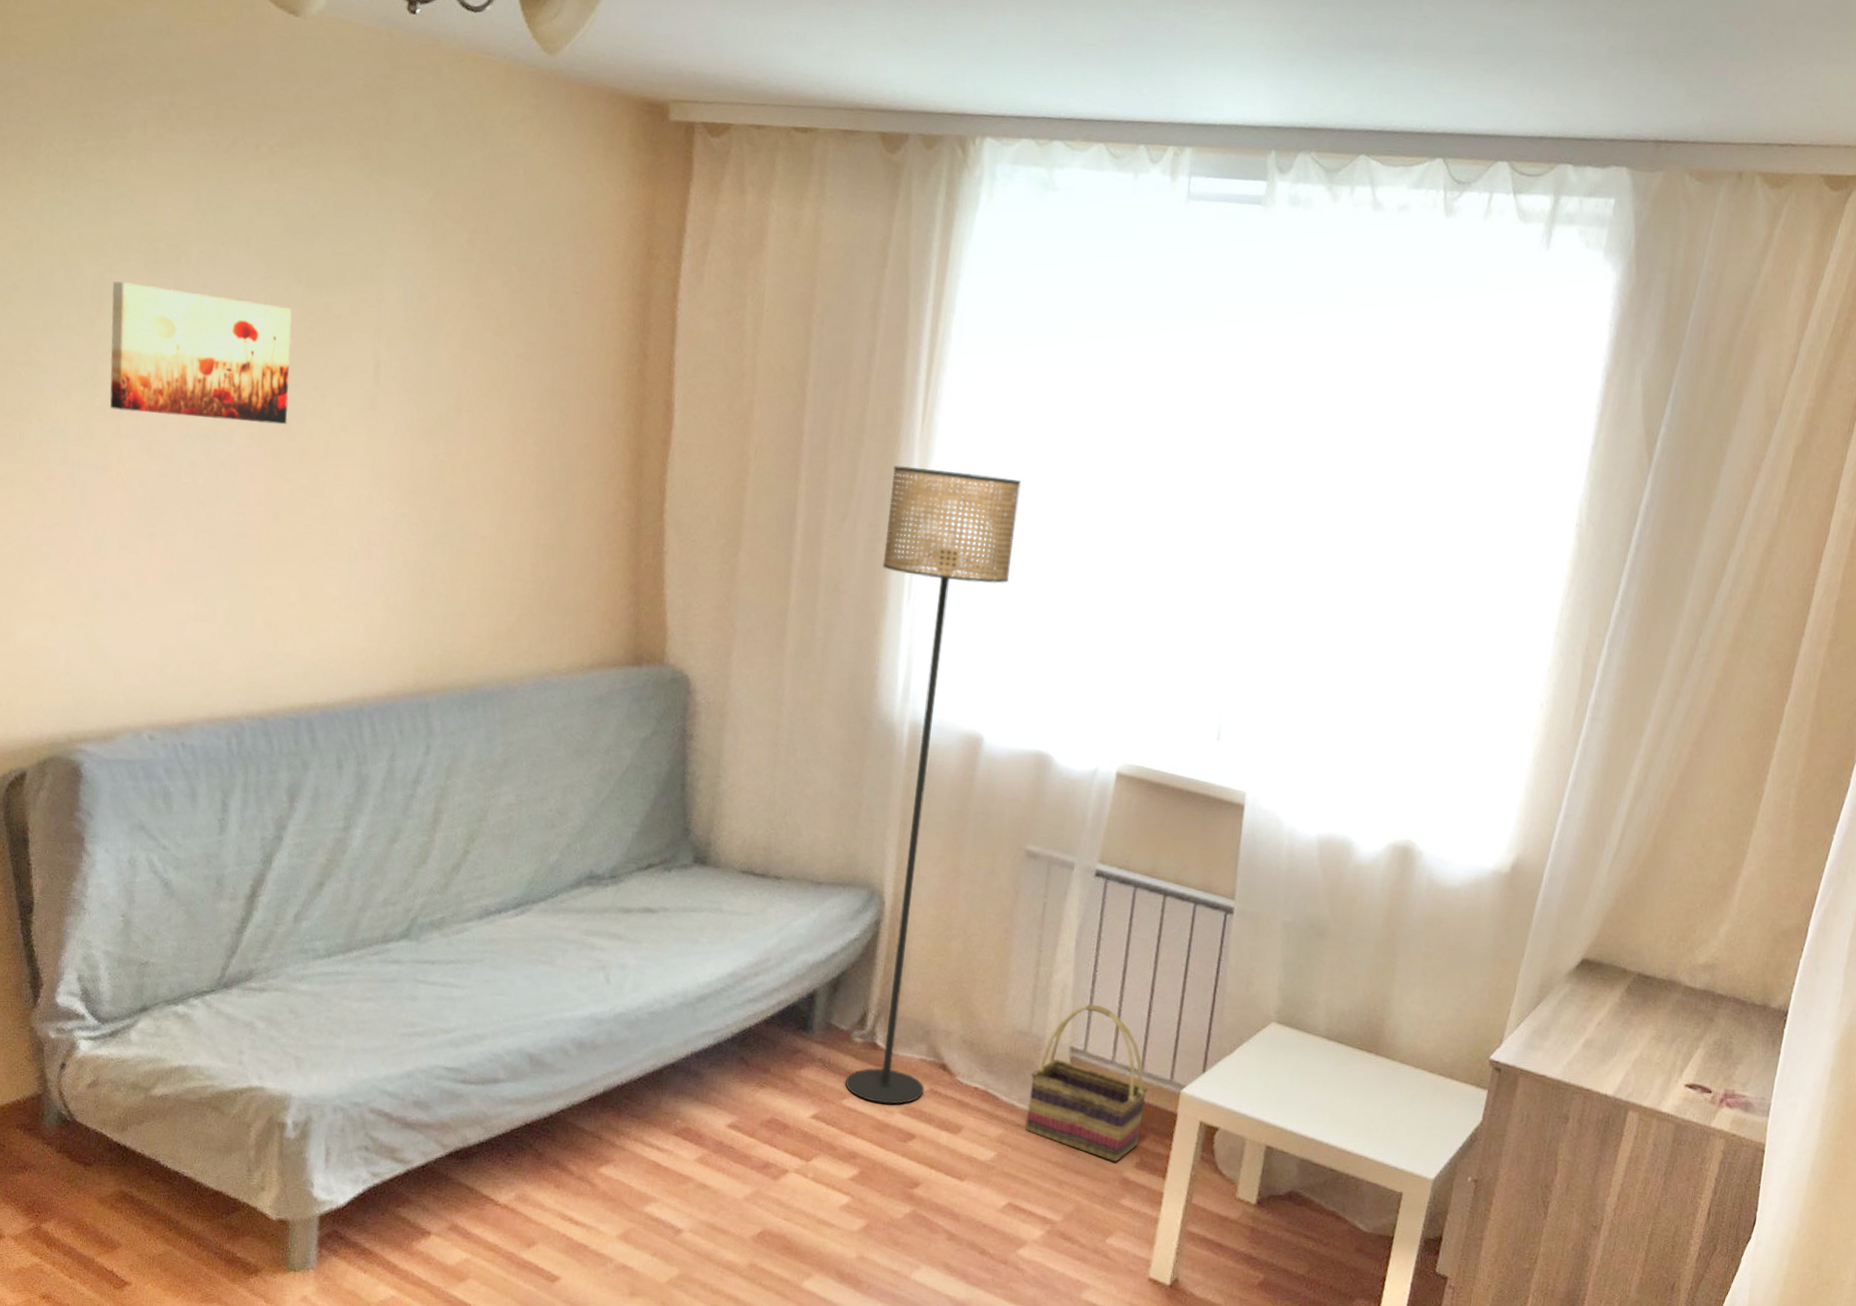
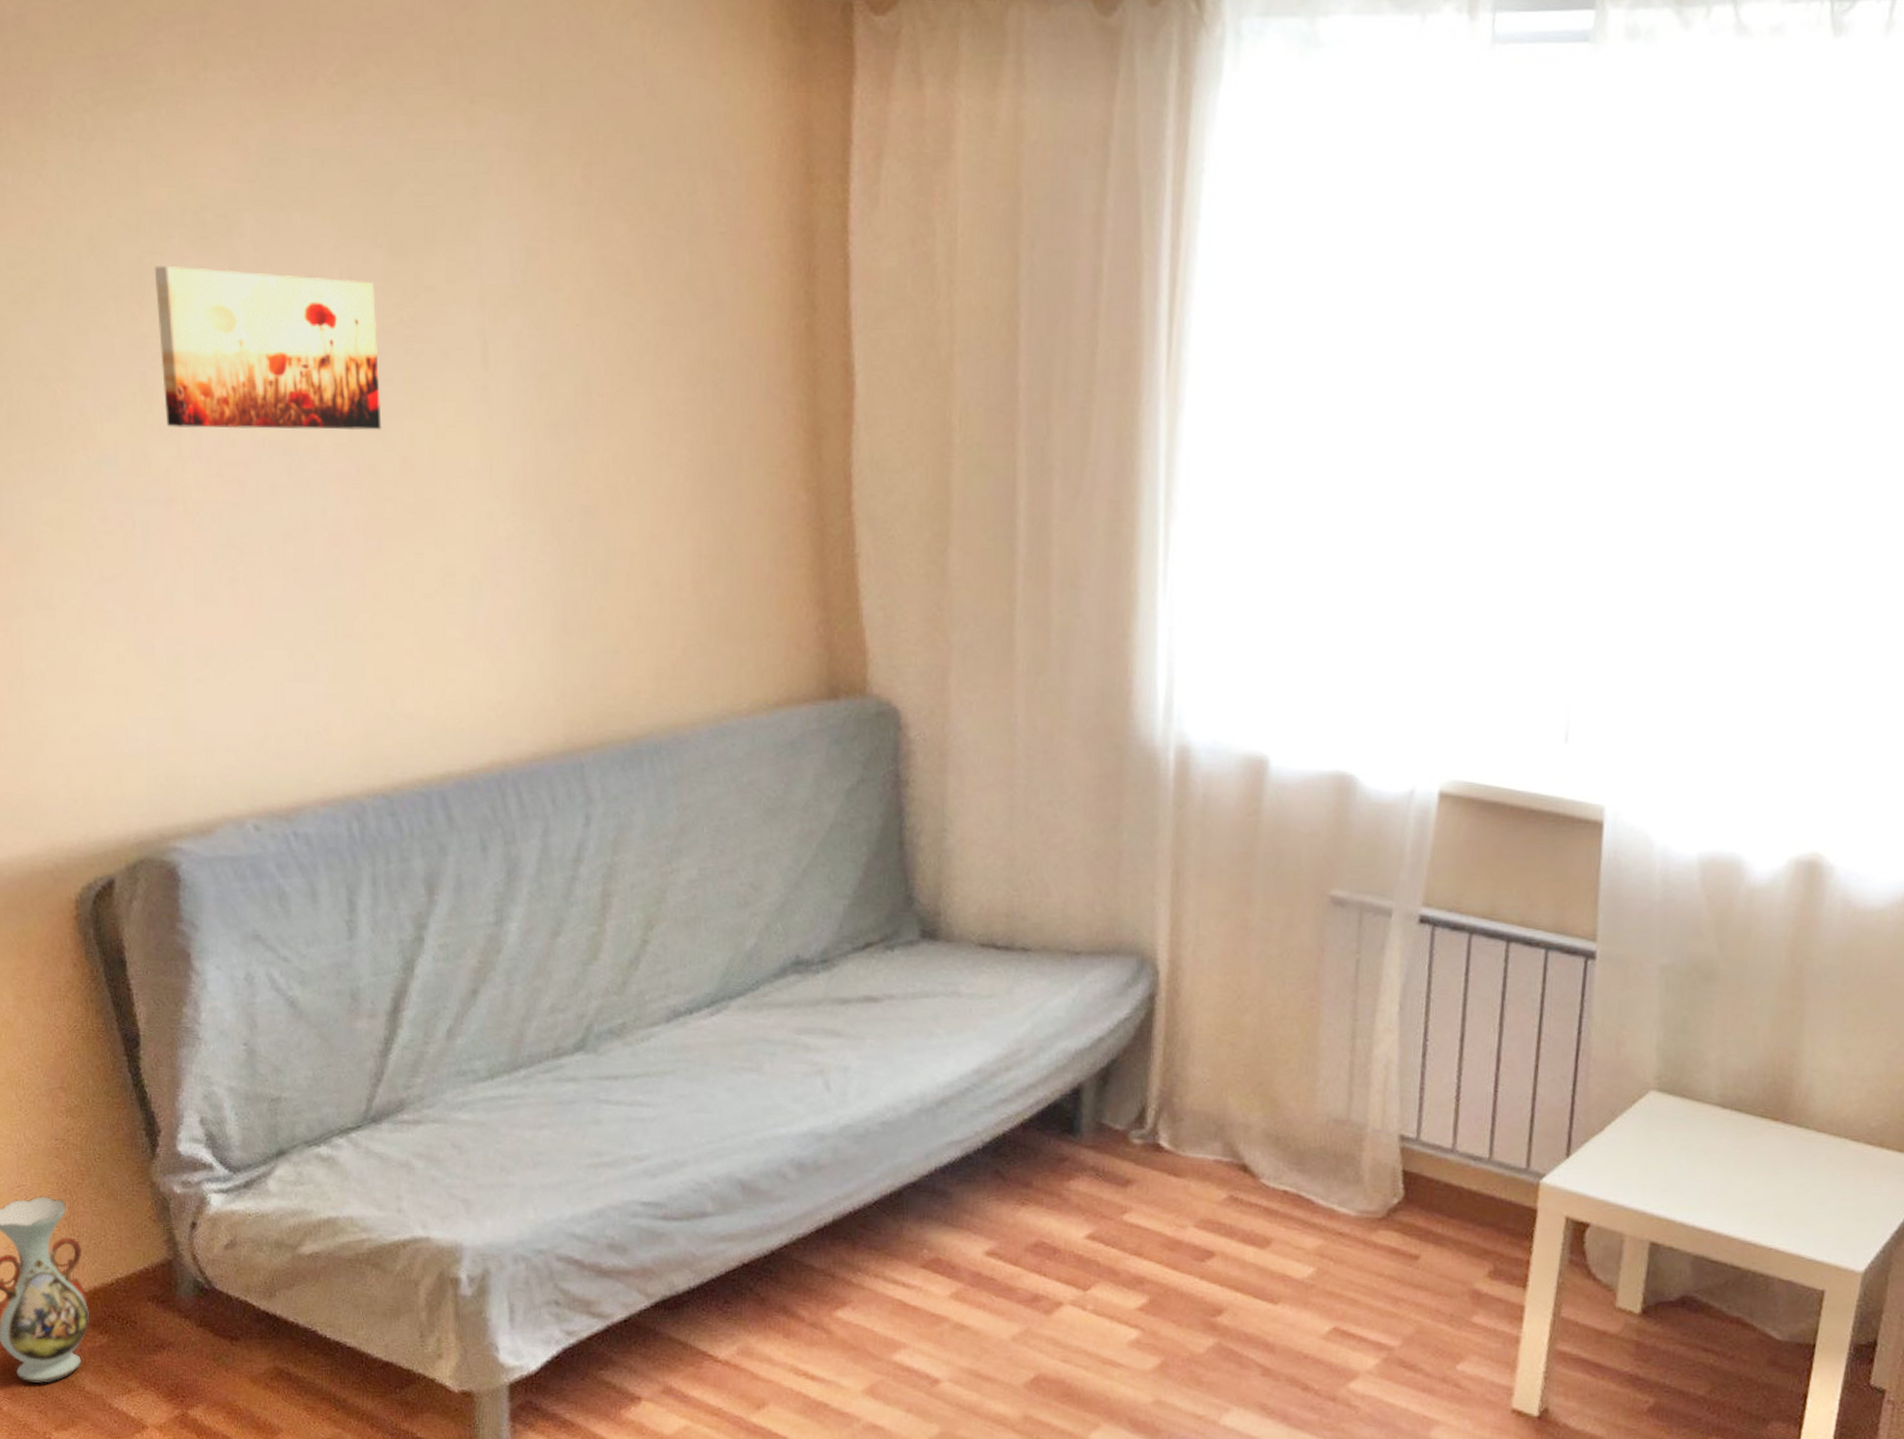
floor lamp: present [845,465,1021,1105] -> none [1124,421,1298,1217]
basket: present [1025,1004,1148,1162] -> none [1350,1081,1499,1272]

